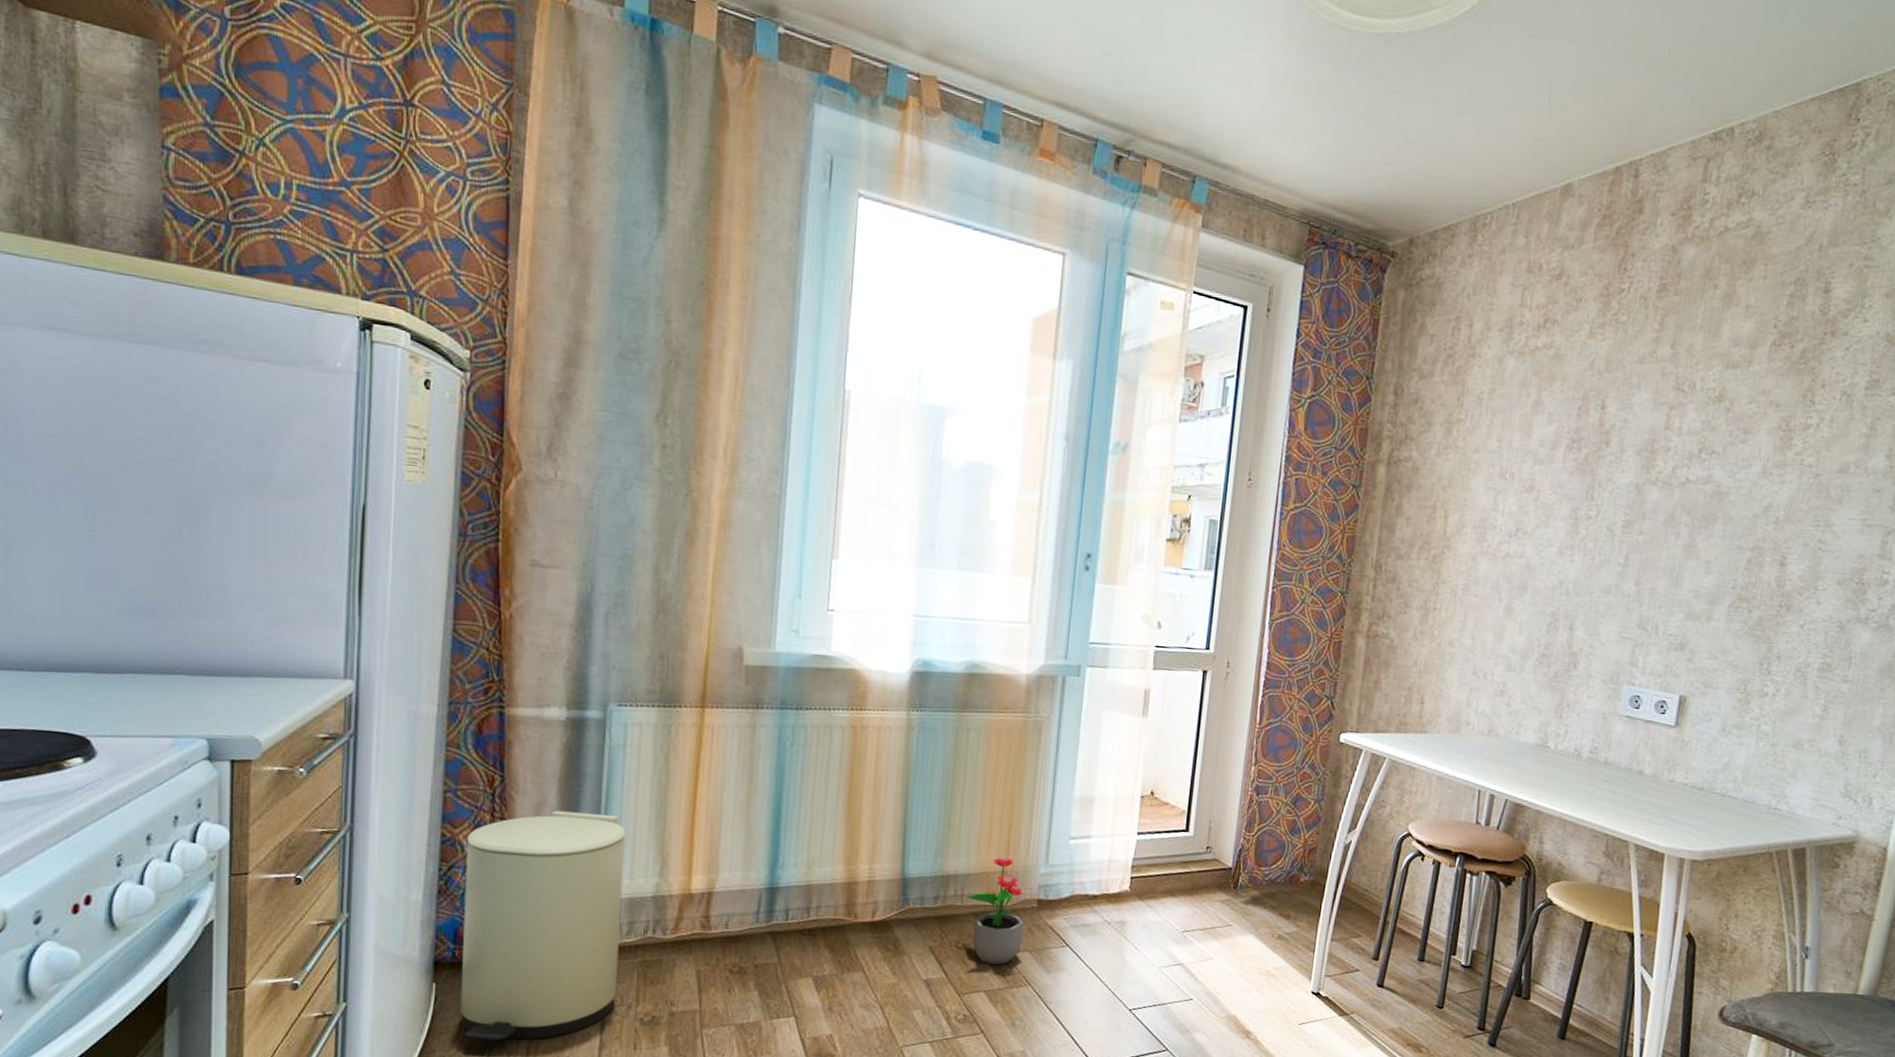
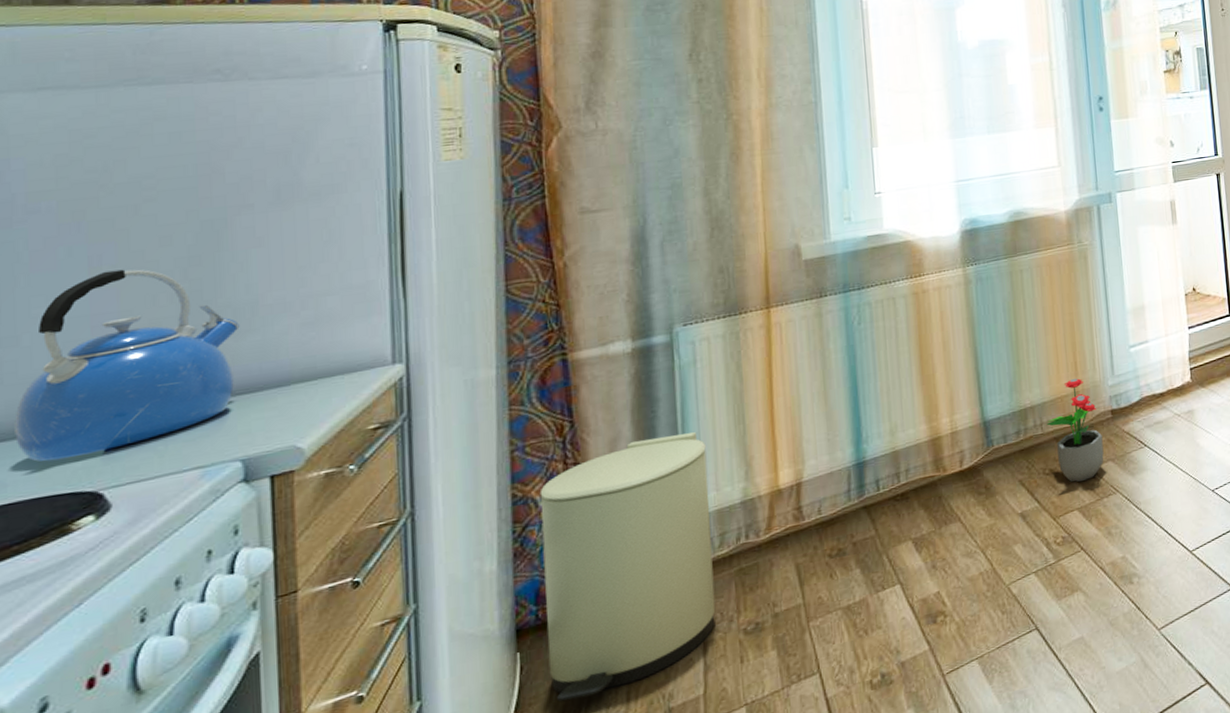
kettle: none [19,526,211,701] -> present [14,269,240,462]

